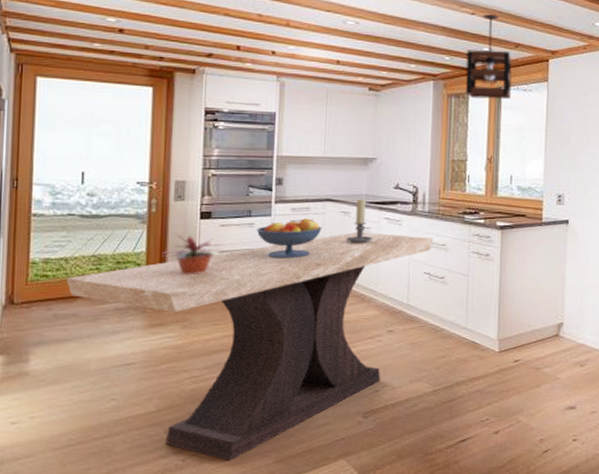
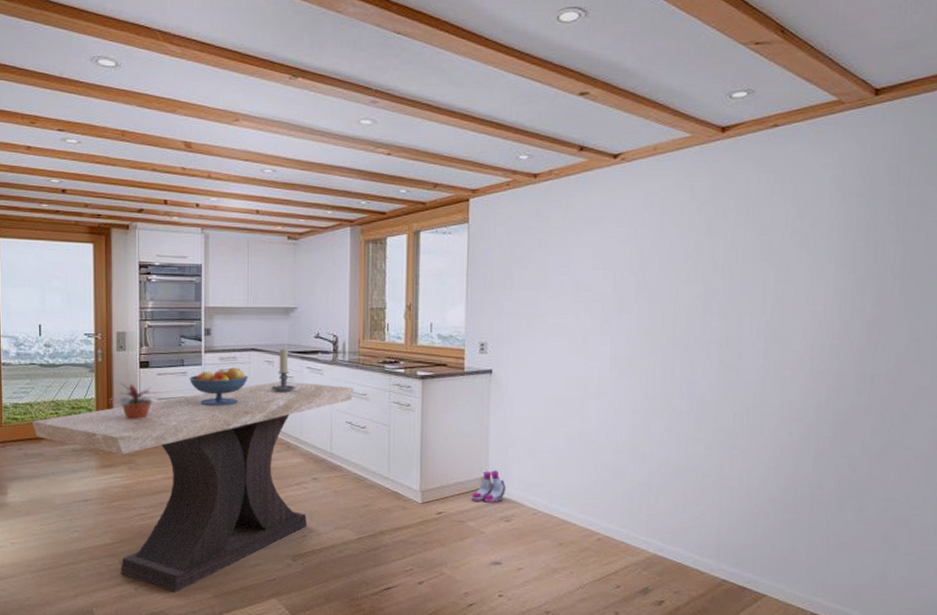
pendant light: present [465,14,512,100] -> none [382,154,431,244]
boots: none [548,316,581,349] -> present [471,470,506,503]

